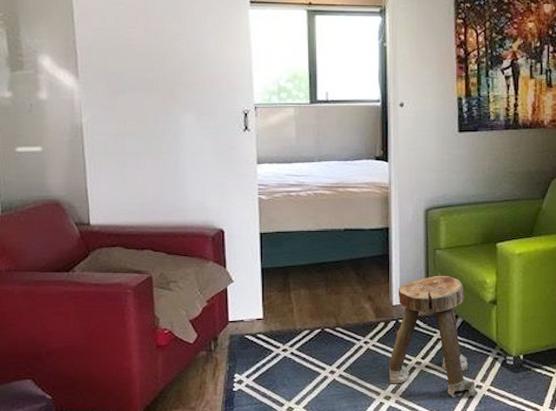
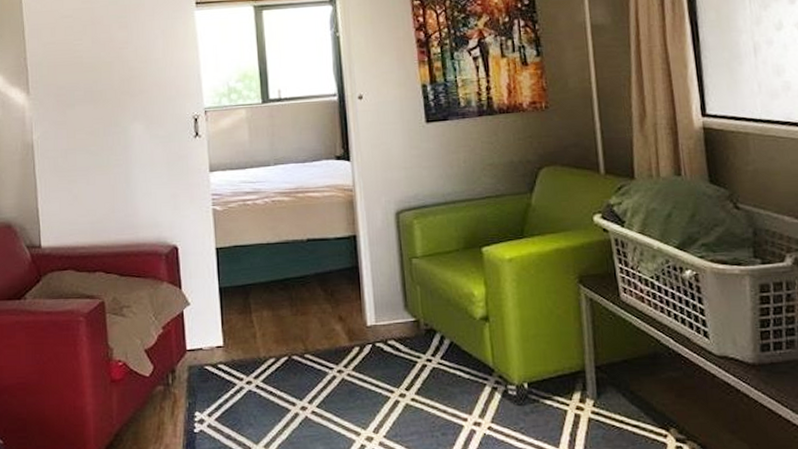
stool: present [388,275,477,398] -> none [368,288,476,438]

